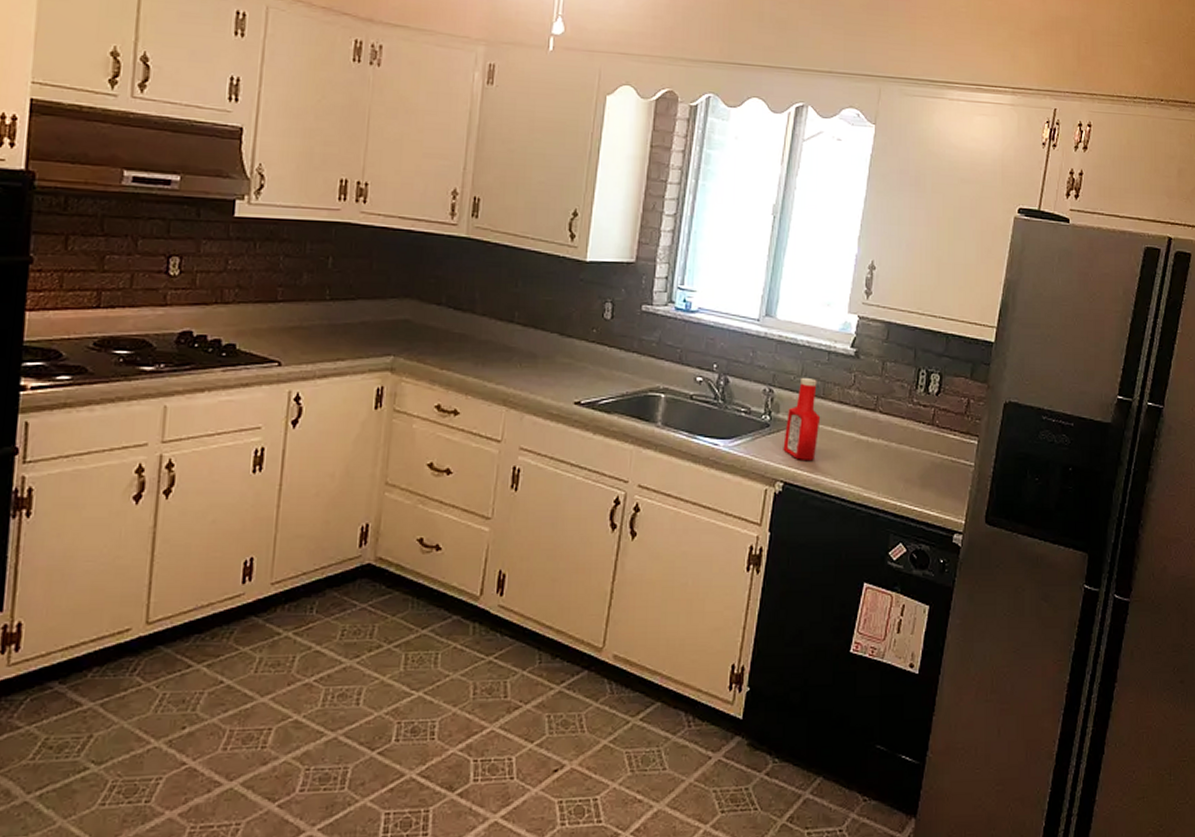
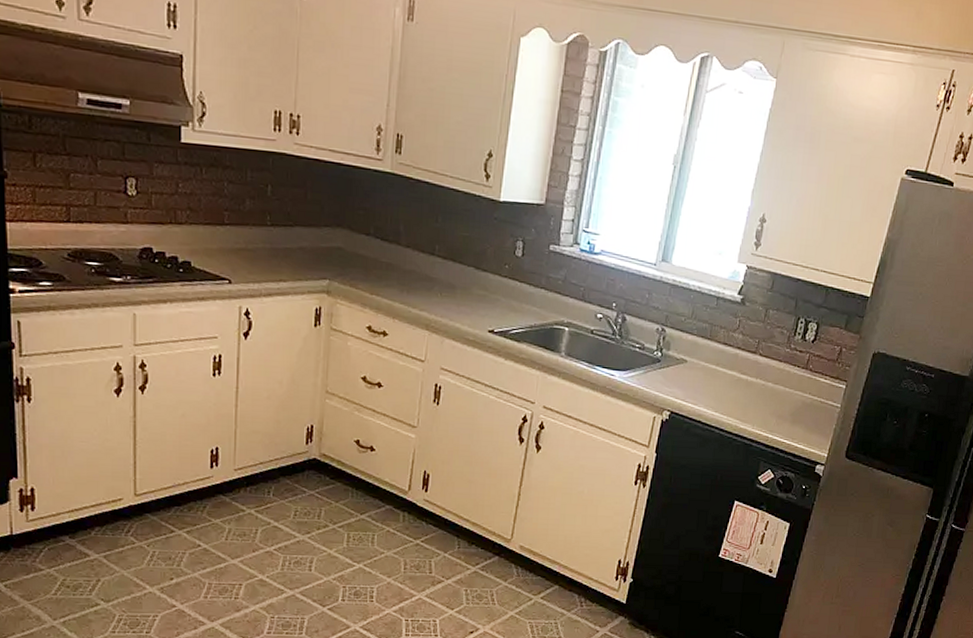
ketchup bottle: present [783,378,821,460] -> none [671,320,707,394]

